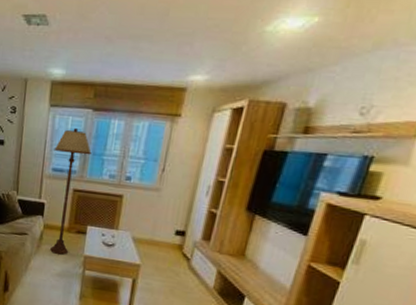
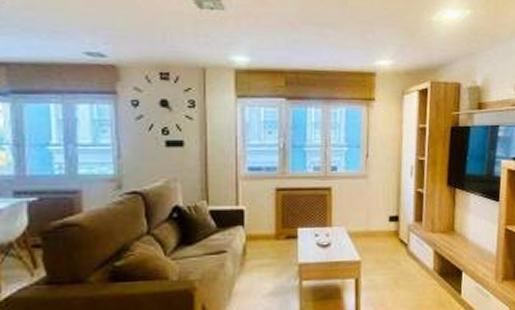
floor lamp: present [50,128,92,255] -> none [247,120,291,269]

